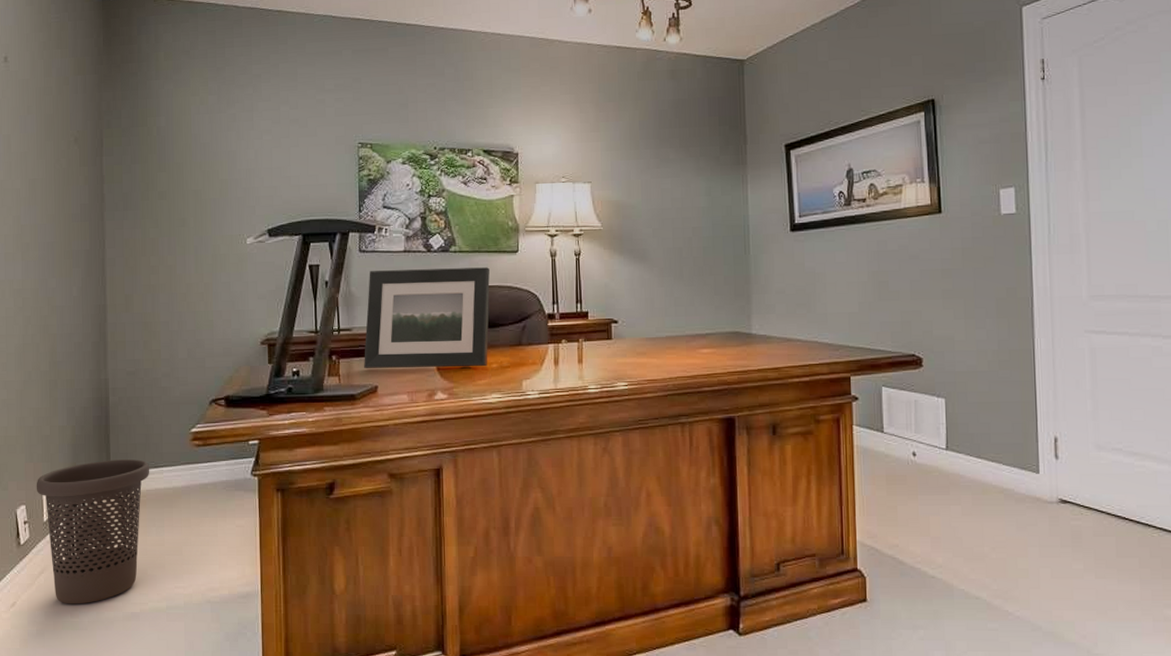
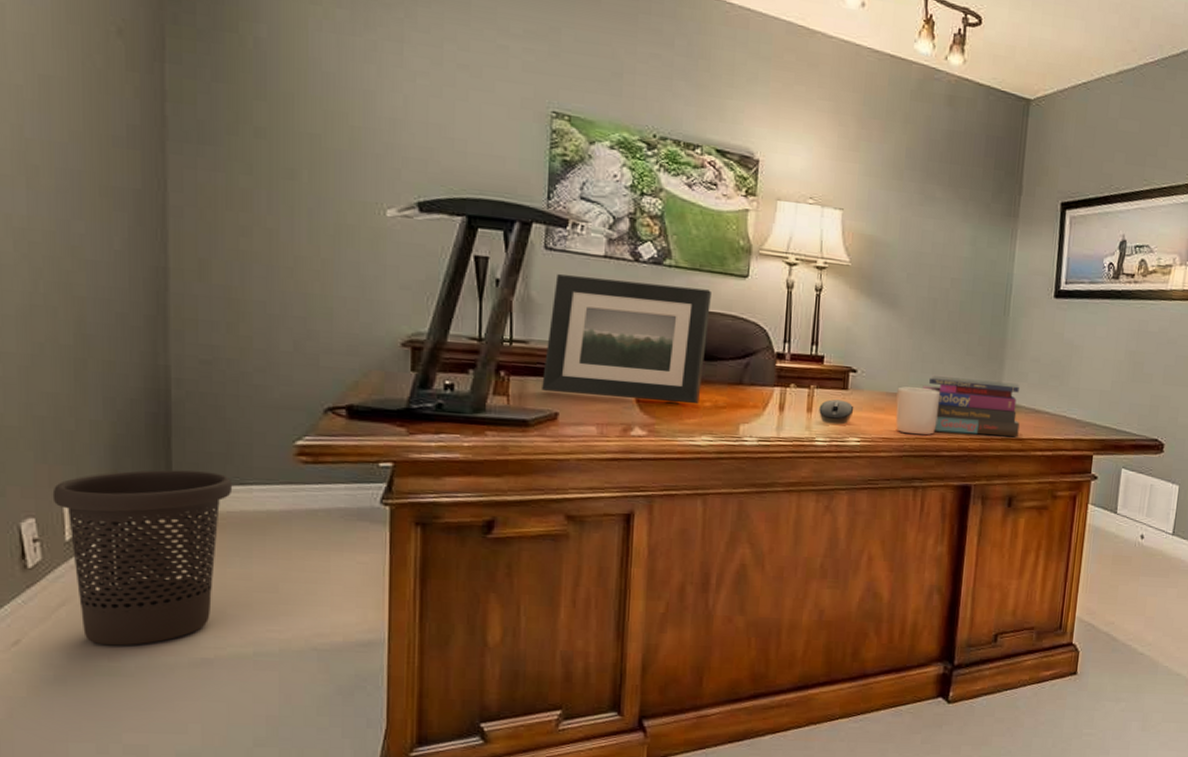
computer mouse: none [588,349,619,372] -> present [819,399,854,425]
mug: none [656,330,696,374] -> present [895,386,941,435]
books: none [678,316,774,369] -> present [922,376,1020,437]

